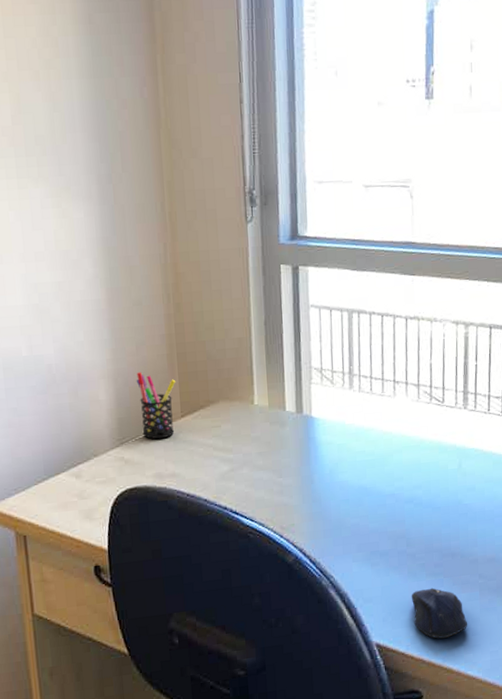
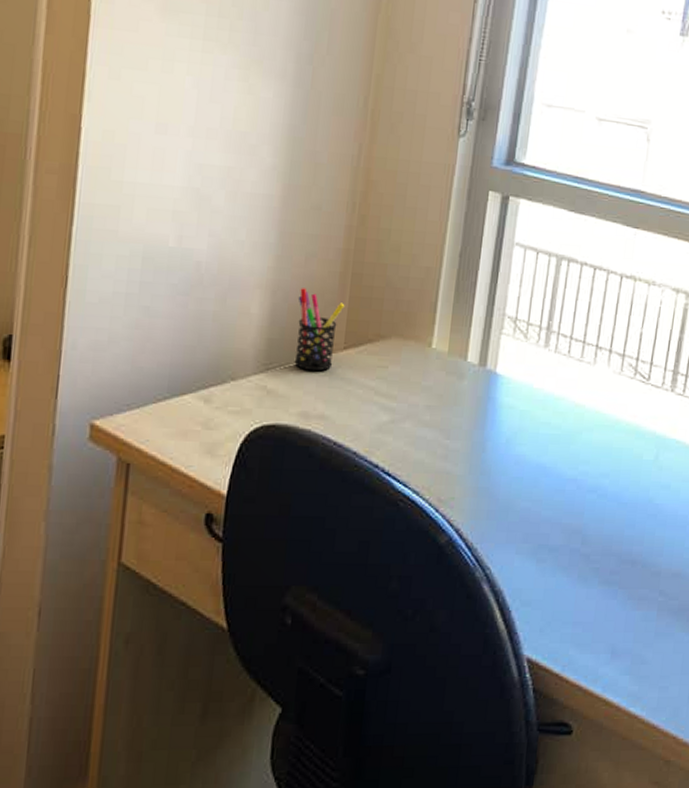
computer mouse: present [411,587,468,639] -> none [575,599,639,664]

